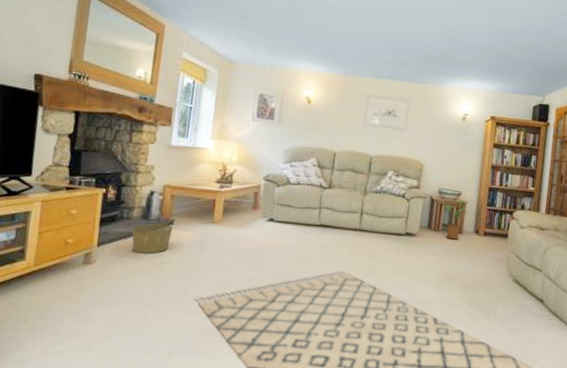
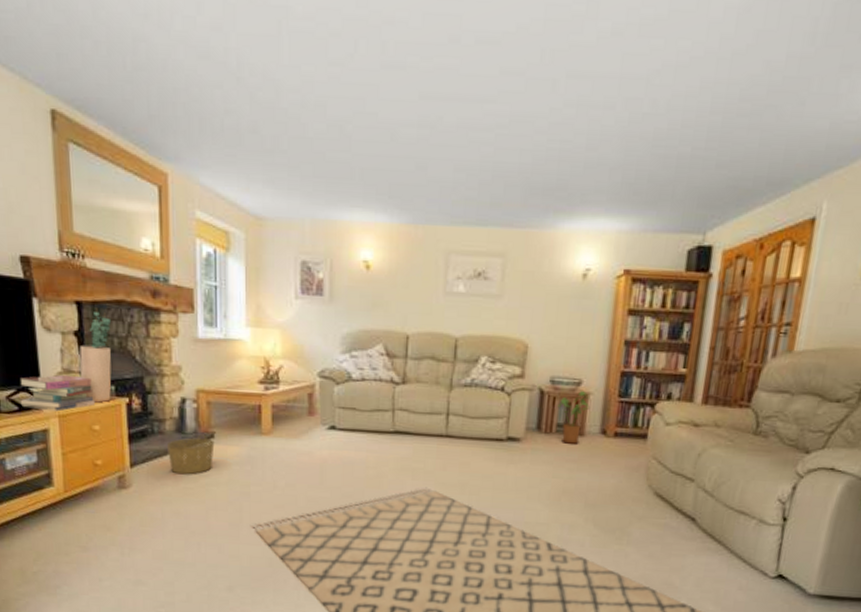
books: none [10,167,77,197] -> present [19,374,96,412]
vase: none [67,117,102,192] -> present [79,307,112,403]

